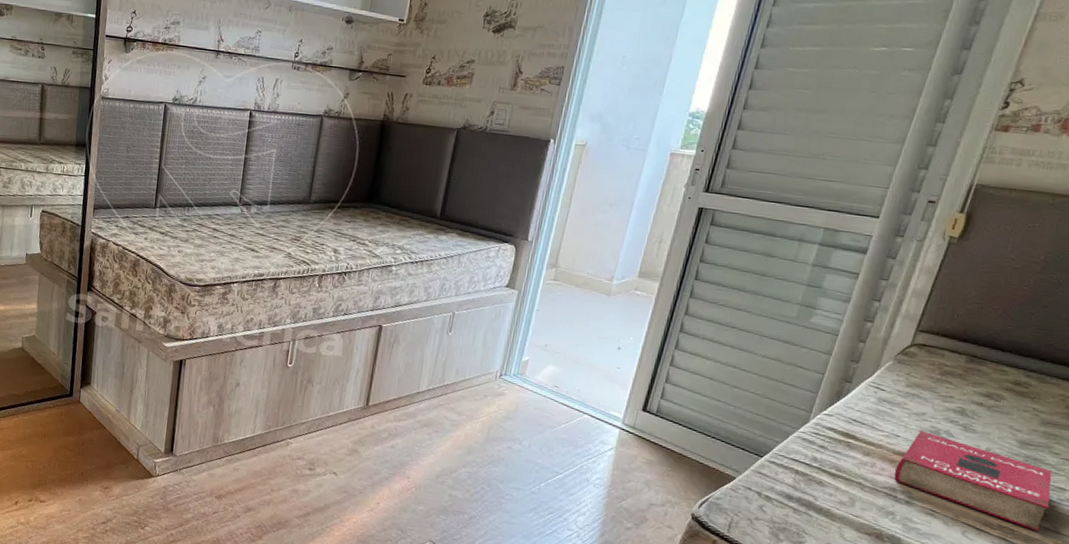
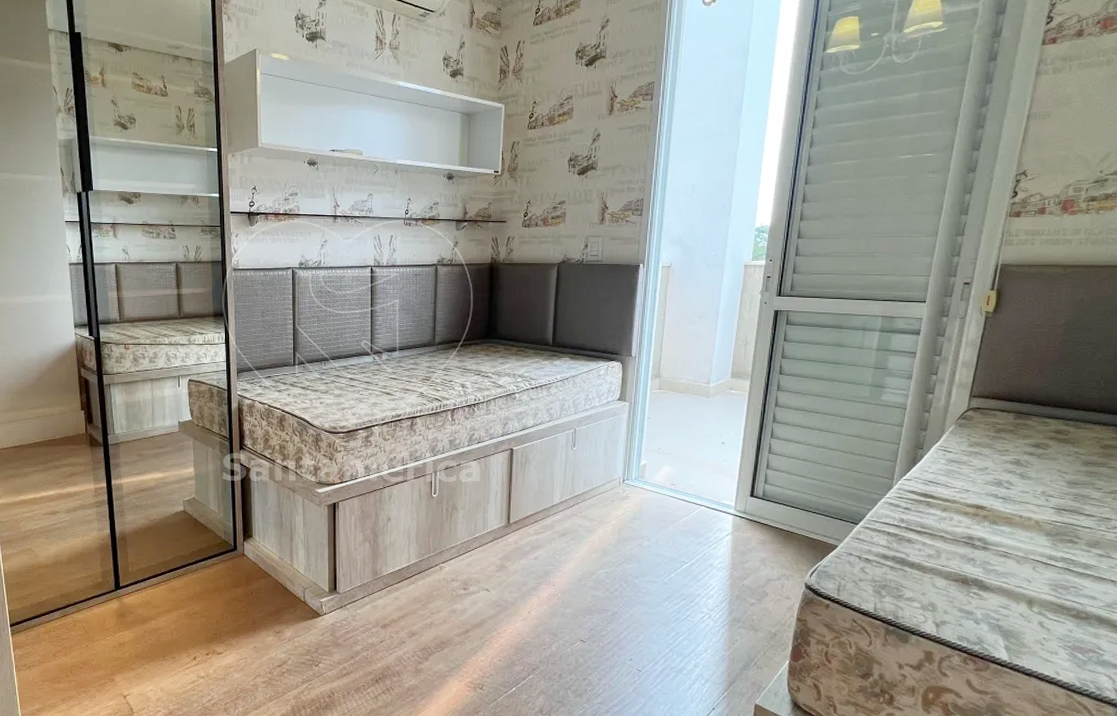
book: present [894,431,1052,531] -> none [970,484,1100,558]

